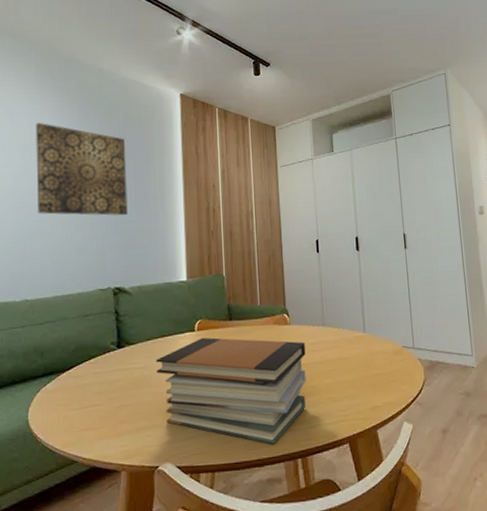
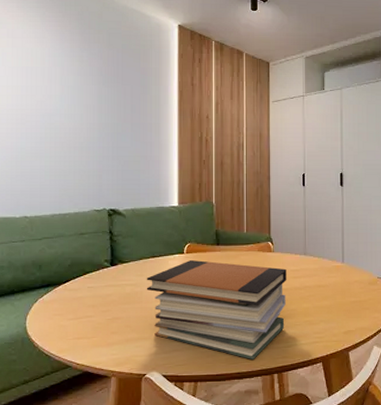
wall art: present [36,122,128,216] -> none [37,46,124,141]

